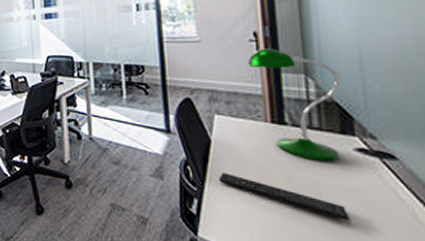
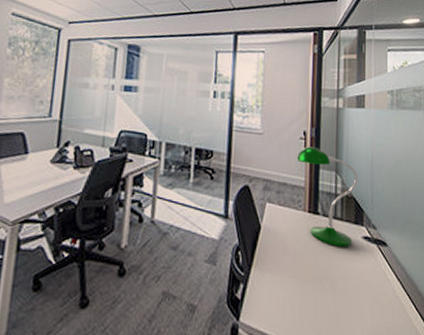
keyboard: present [219,173,349,221] -> none [264,258,354,299]

